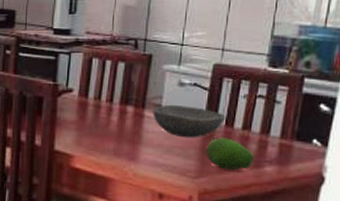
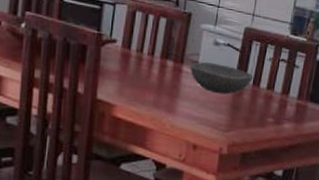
fruit: present [205,138,254,170] -> none [235,95,275,126]

